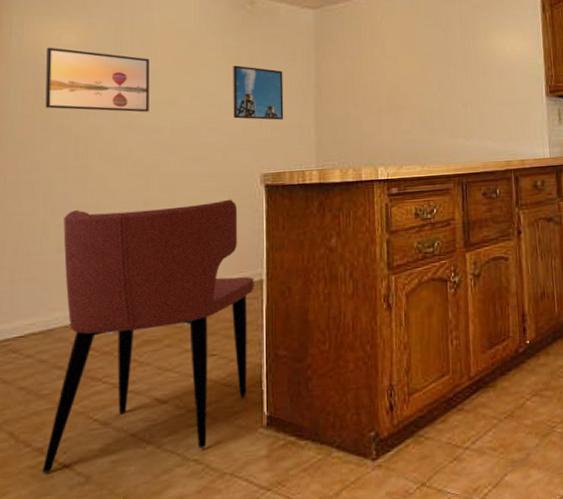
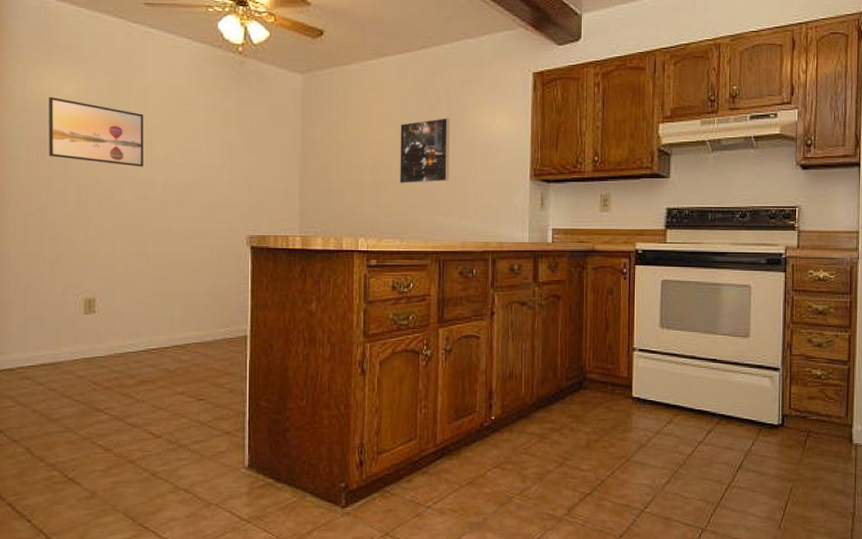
dining chair: present [43,199,254,474] -> none [55,256,239,486]
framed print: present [233,65,284,120] -> none [222,126,270,184]
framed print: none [415,43,467,110] -> present [400,118,450,185]

